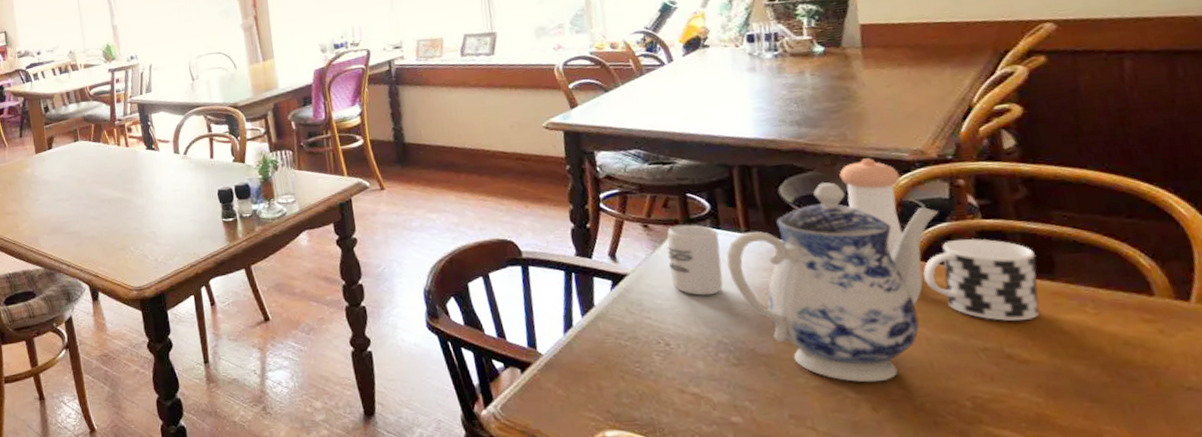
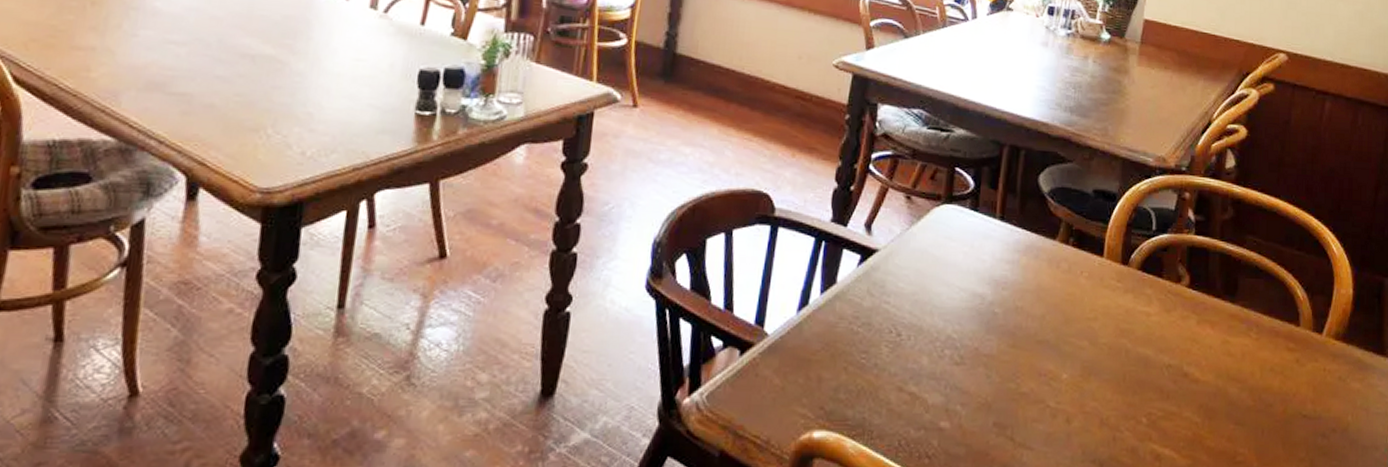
cup: present [667,224,724,296] -> none [918,201,975,284]
teapot: present [726,182,939,383] -> none [975,176,1164,393]
pepper shaker: present [839,158,903,256] -> none [1093,157,1142,262]
cup: present [923,239,1040,322] -> none [1138,253,1226,341]

